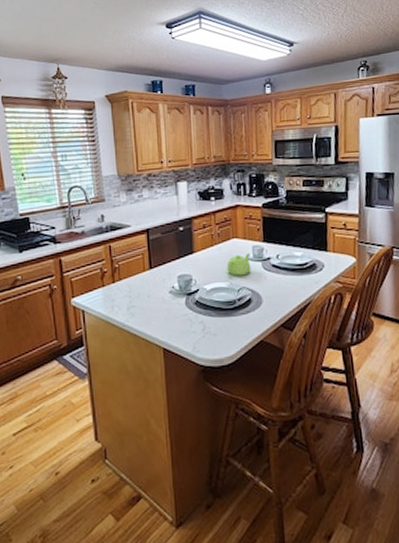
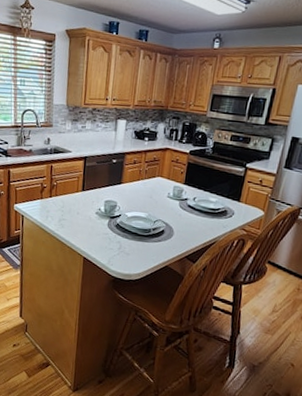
teapot: present [226,252,251,276] -> none [148,191,171,210]

